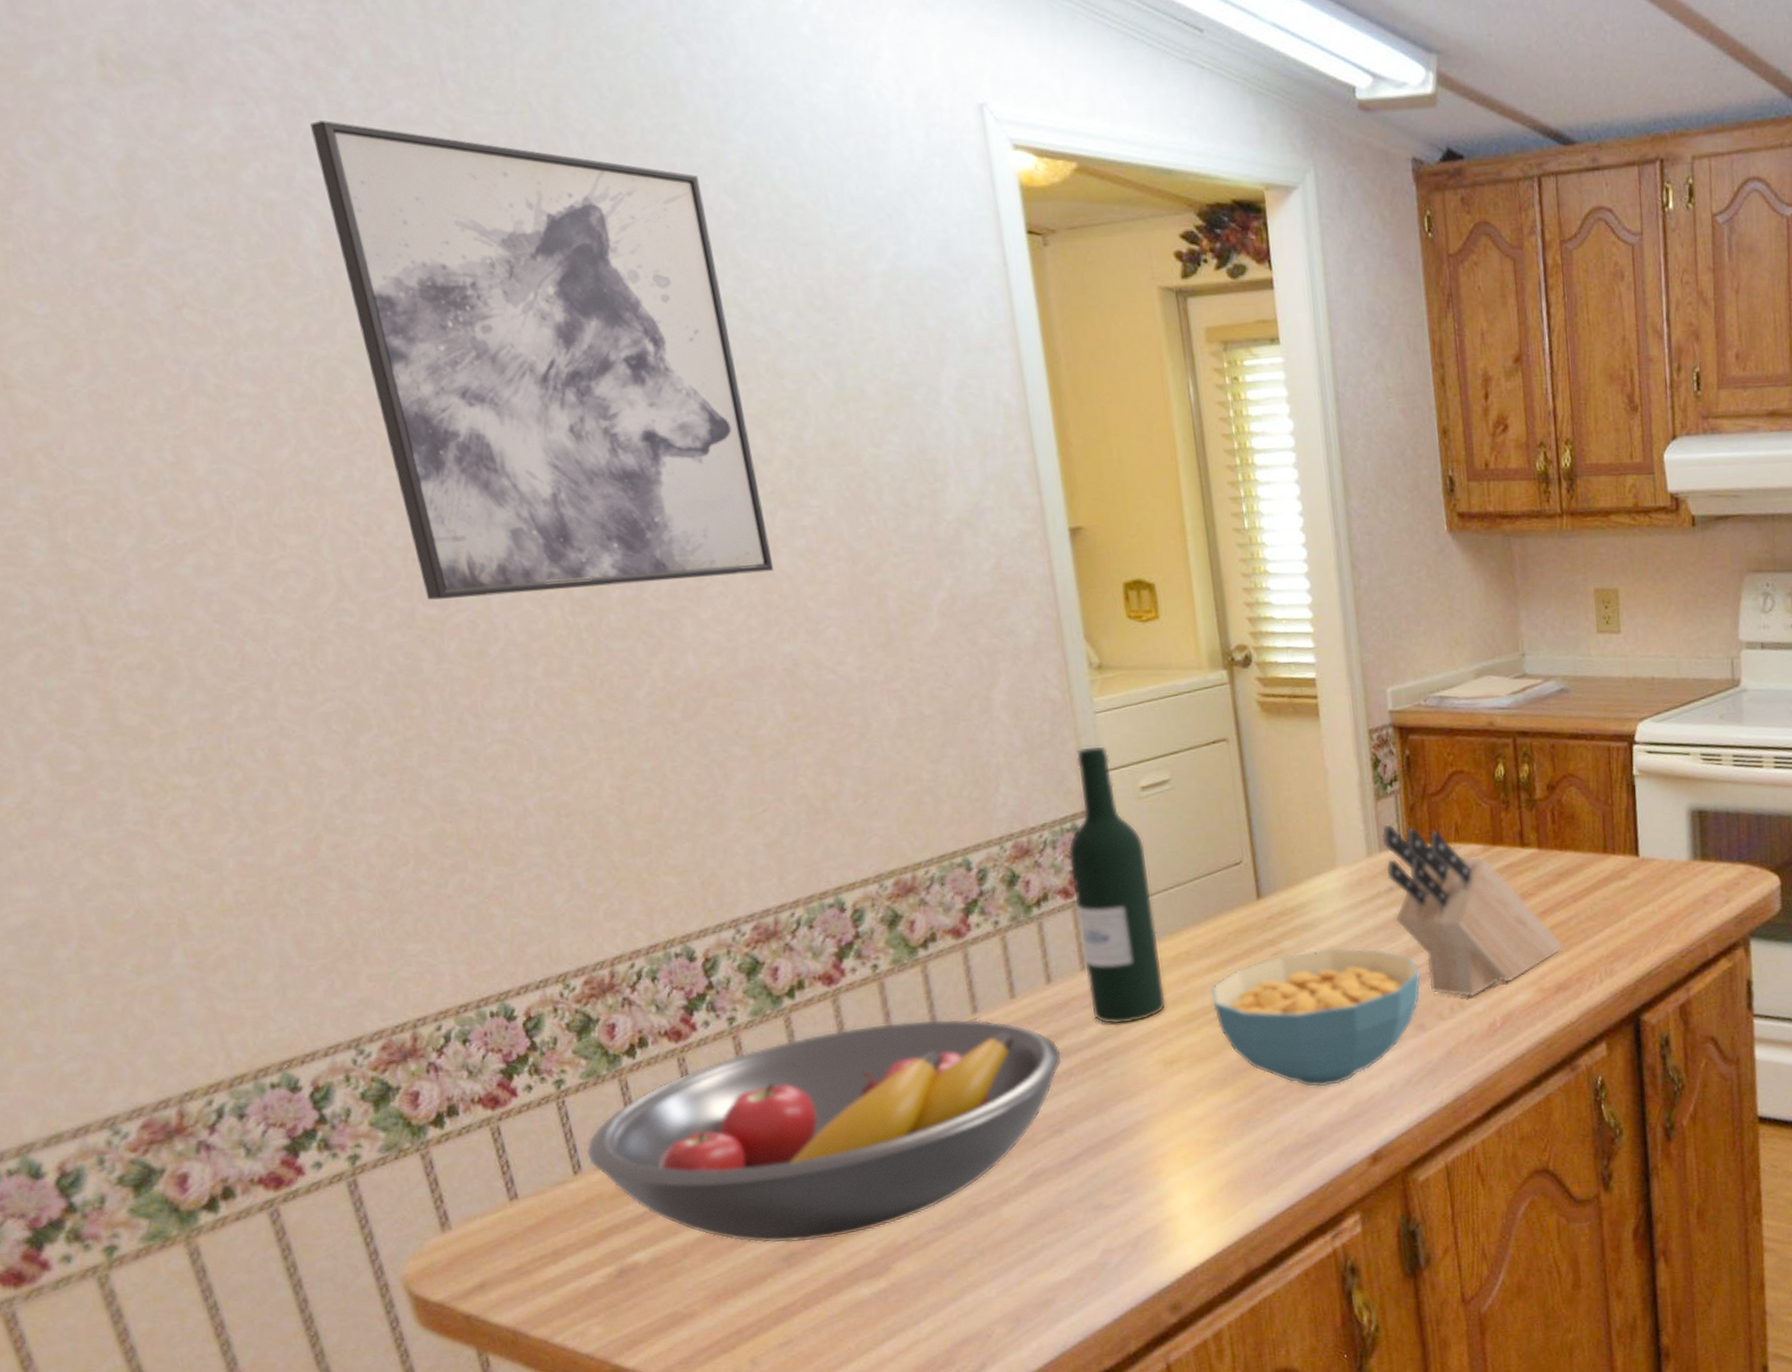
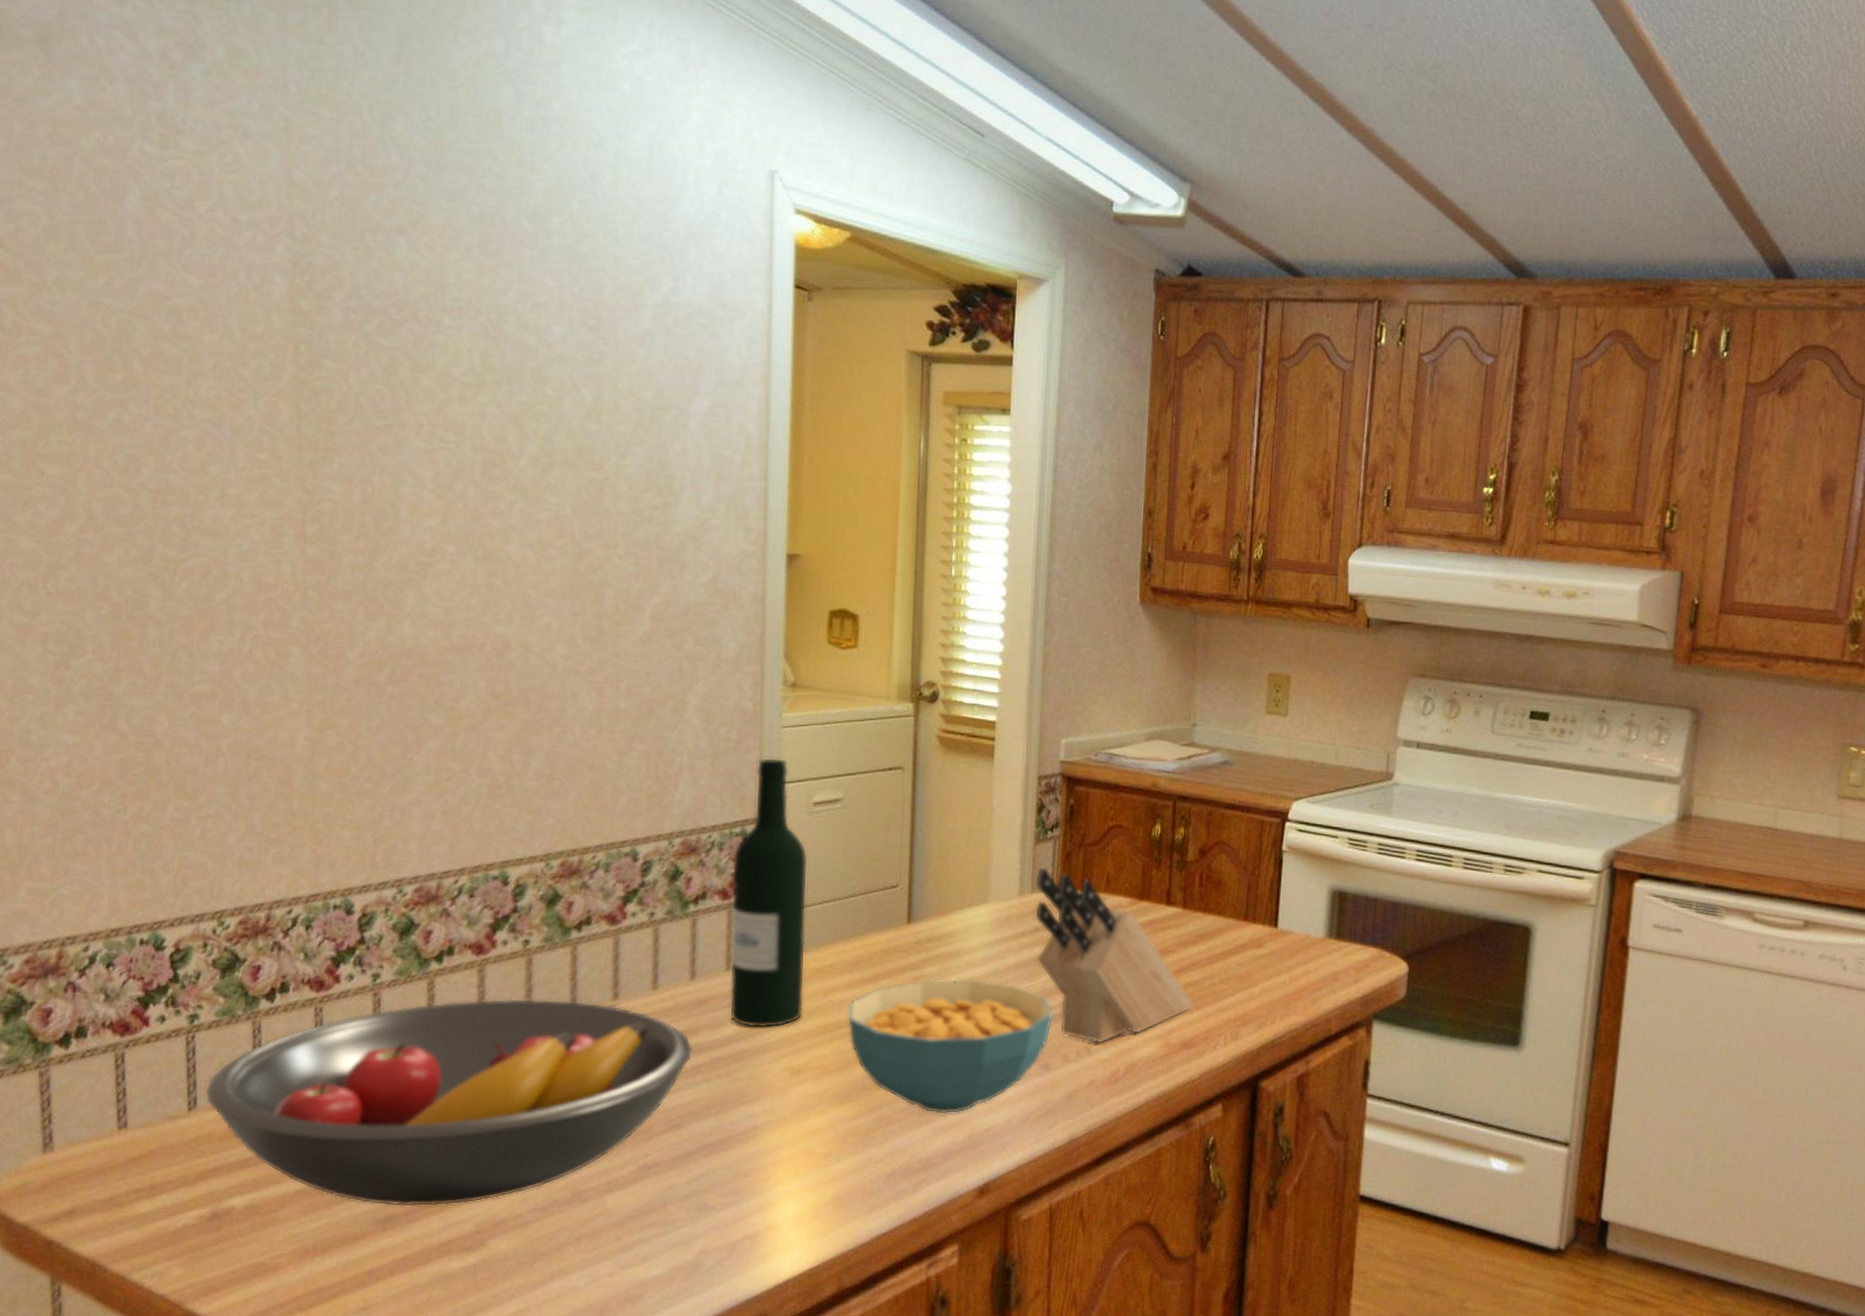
wall art: present [310,120,774,600] -> none [155,104,503,558]

